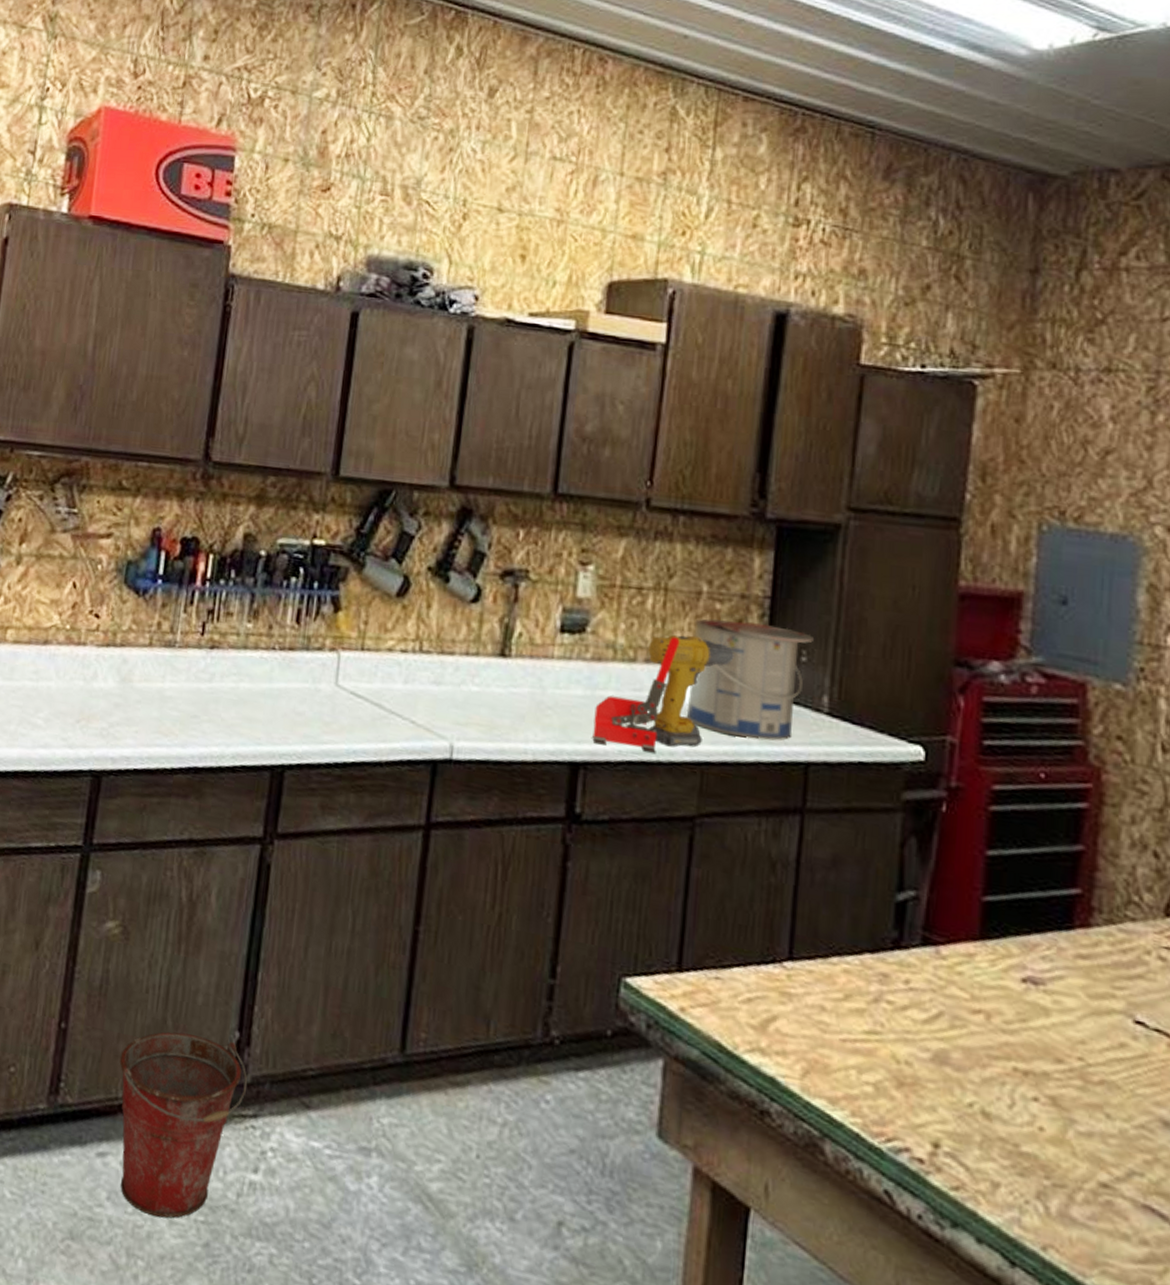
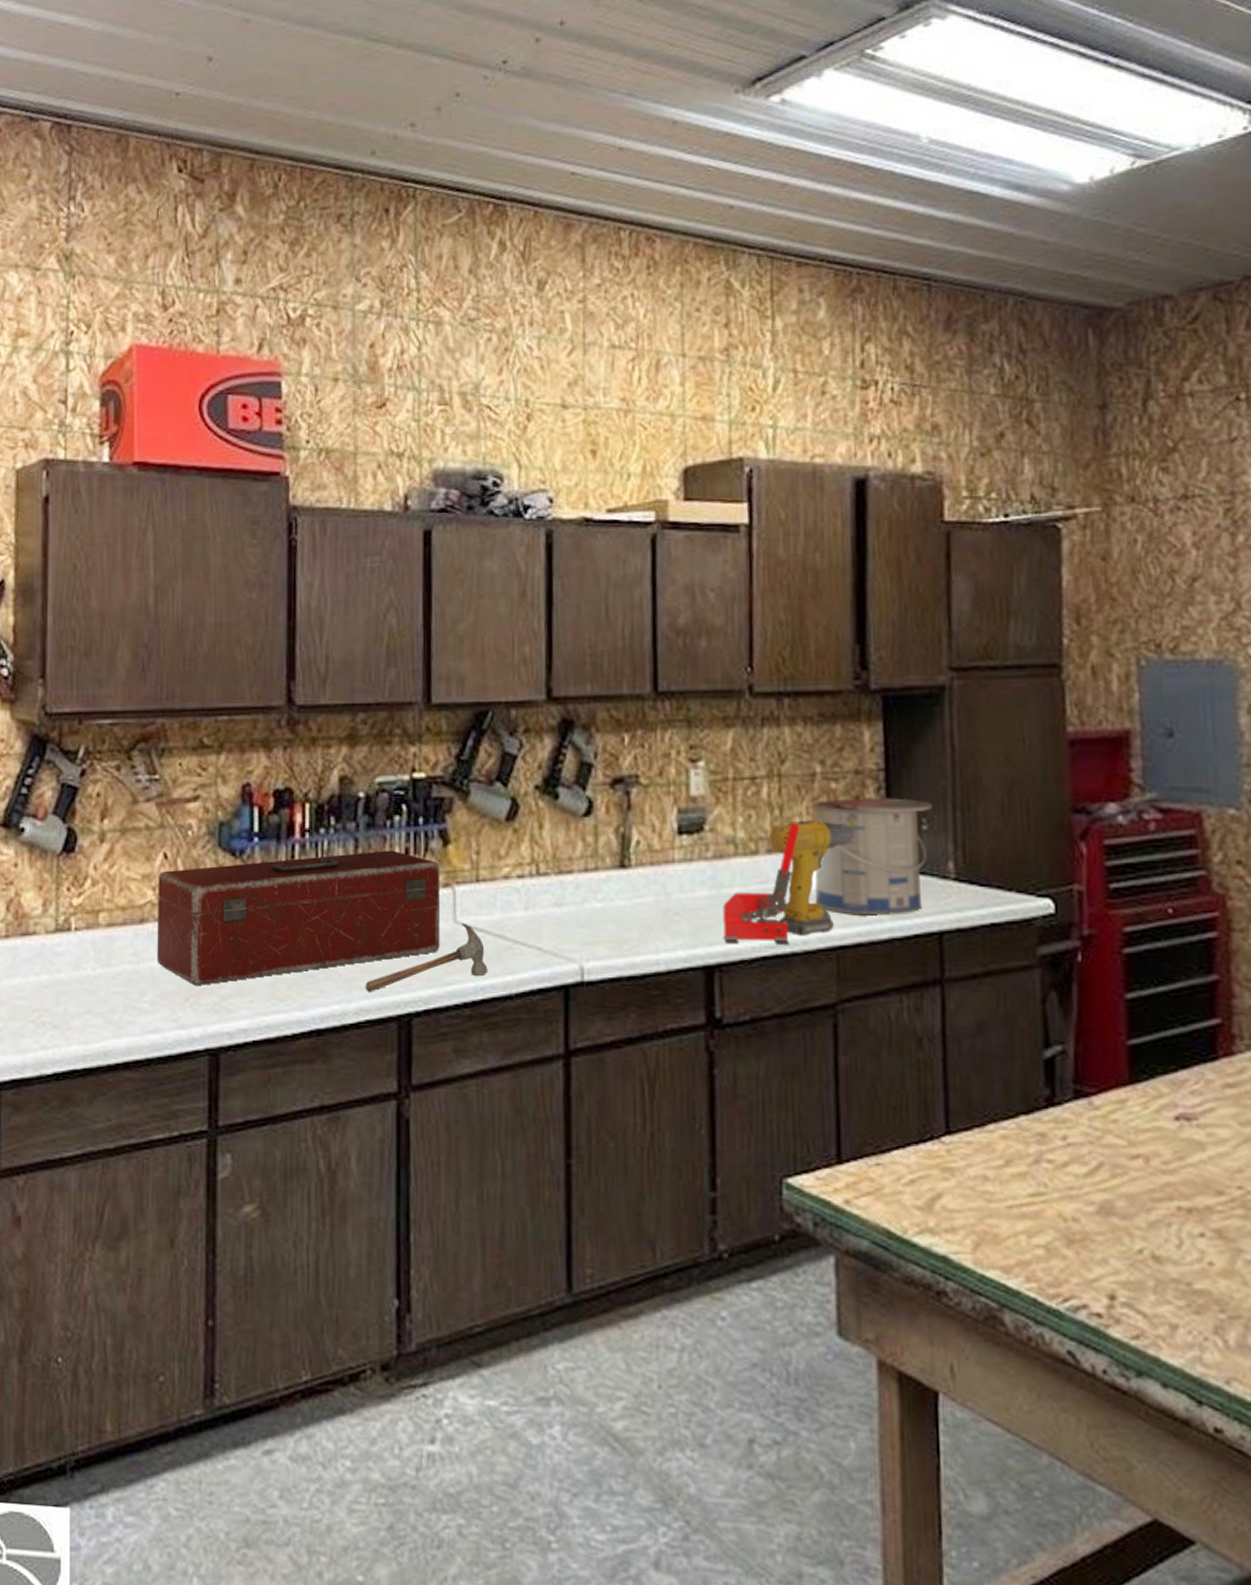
toolbox: none [54,598,329,712] -> present [157,850,441,985]
bucket: present [119,1032,247,1218] -> none [275,1310,412,1507]
hammer: none [244,687,362,741] -> present [365,923,488,994]

